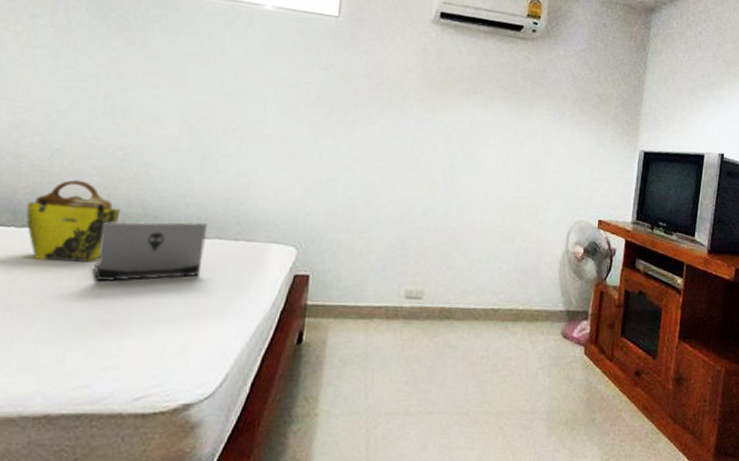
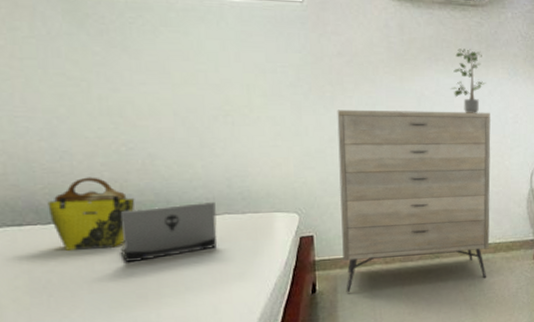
dresser: none [336,135,529,351] -> present [337,109,491,293]
potted plant: none [486,83,528,156] -> present [450,48,486,113]

